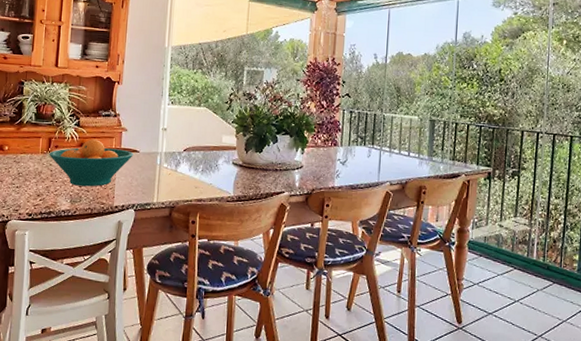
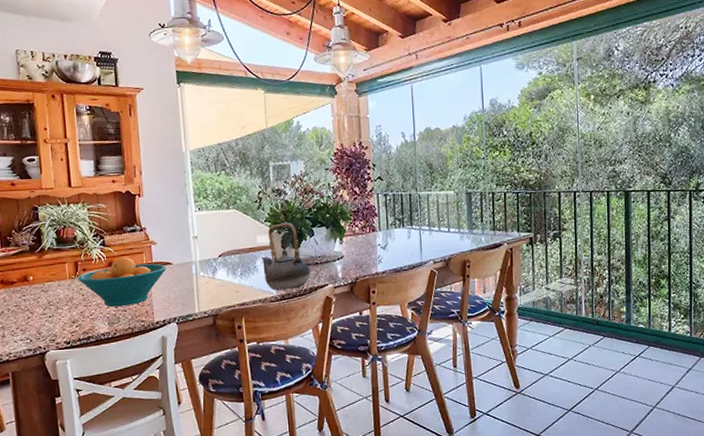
teapot: none [223,126,269,192] -> present [261,222,311,291]

